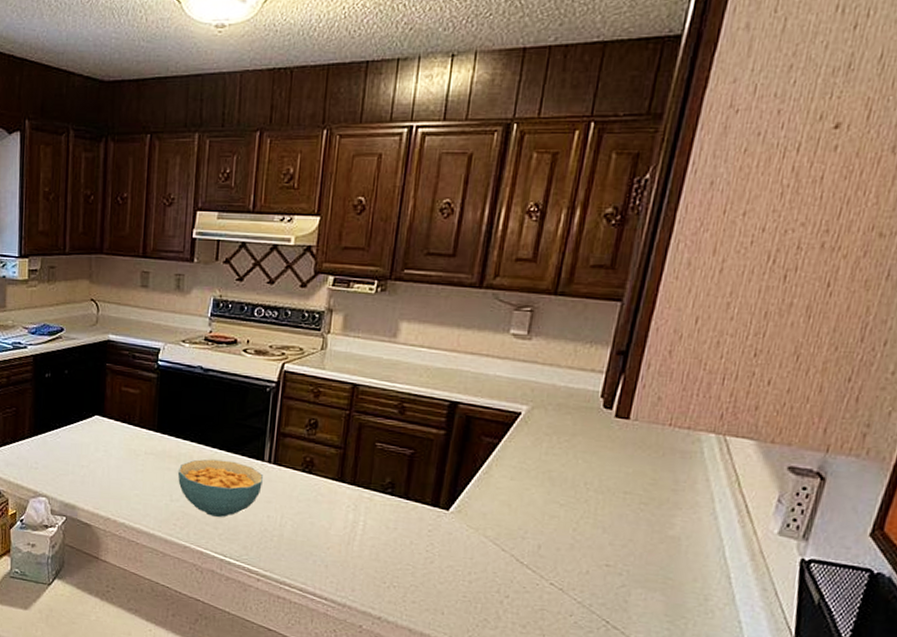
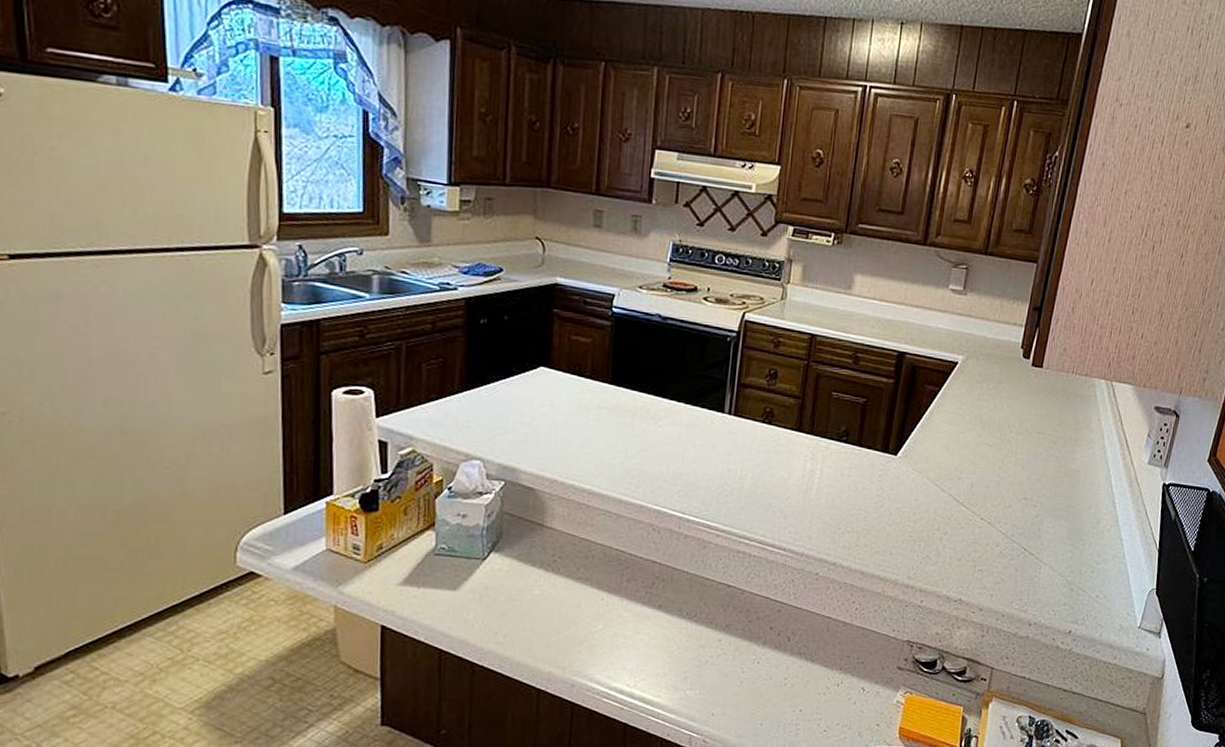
cereal bowl: present [177,459,263,517] -> none [633,412,723,473]

